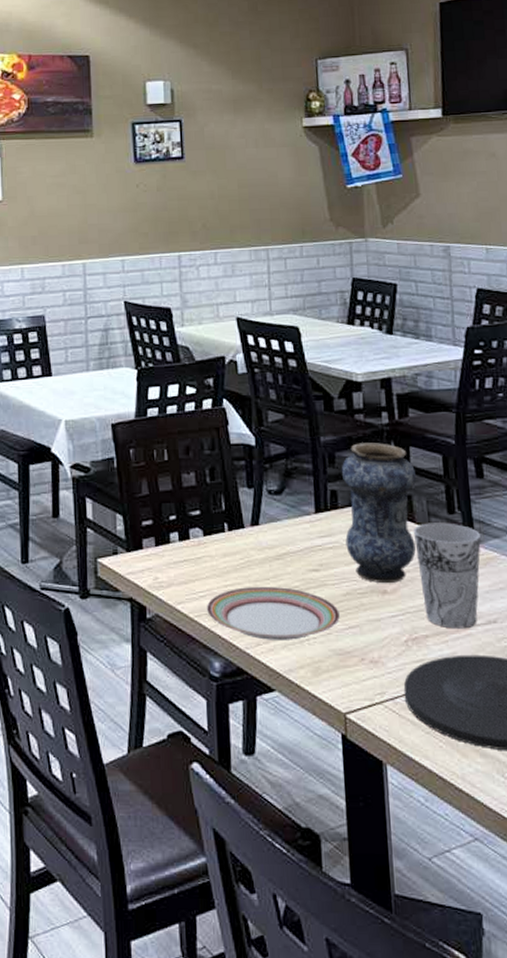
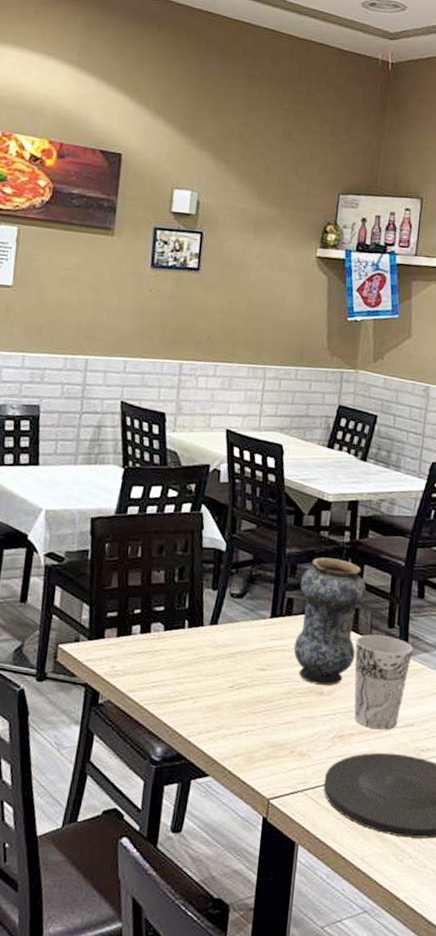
plate: present [206,586,341,640] -> none [156,680,279,731]

